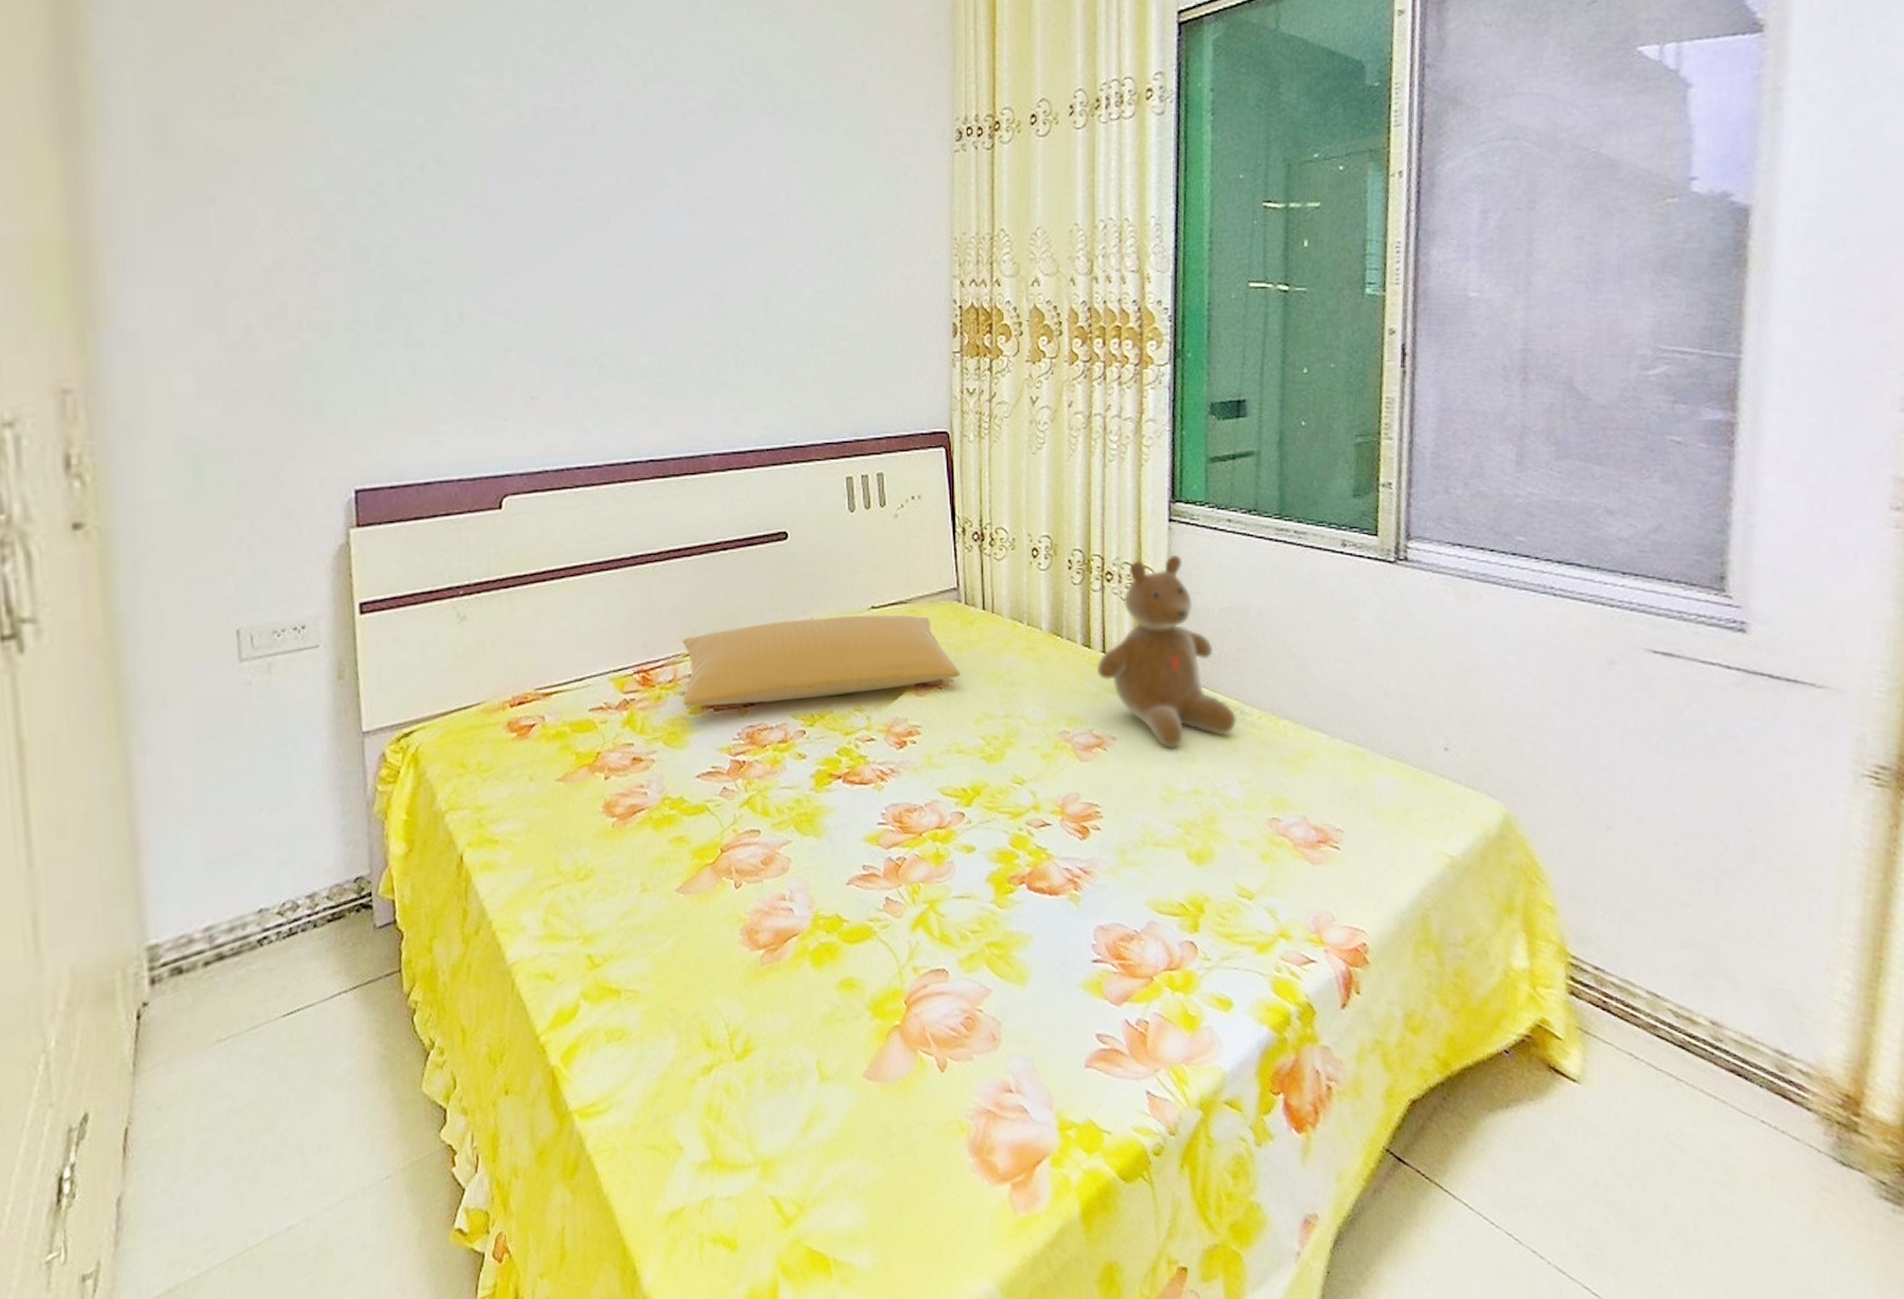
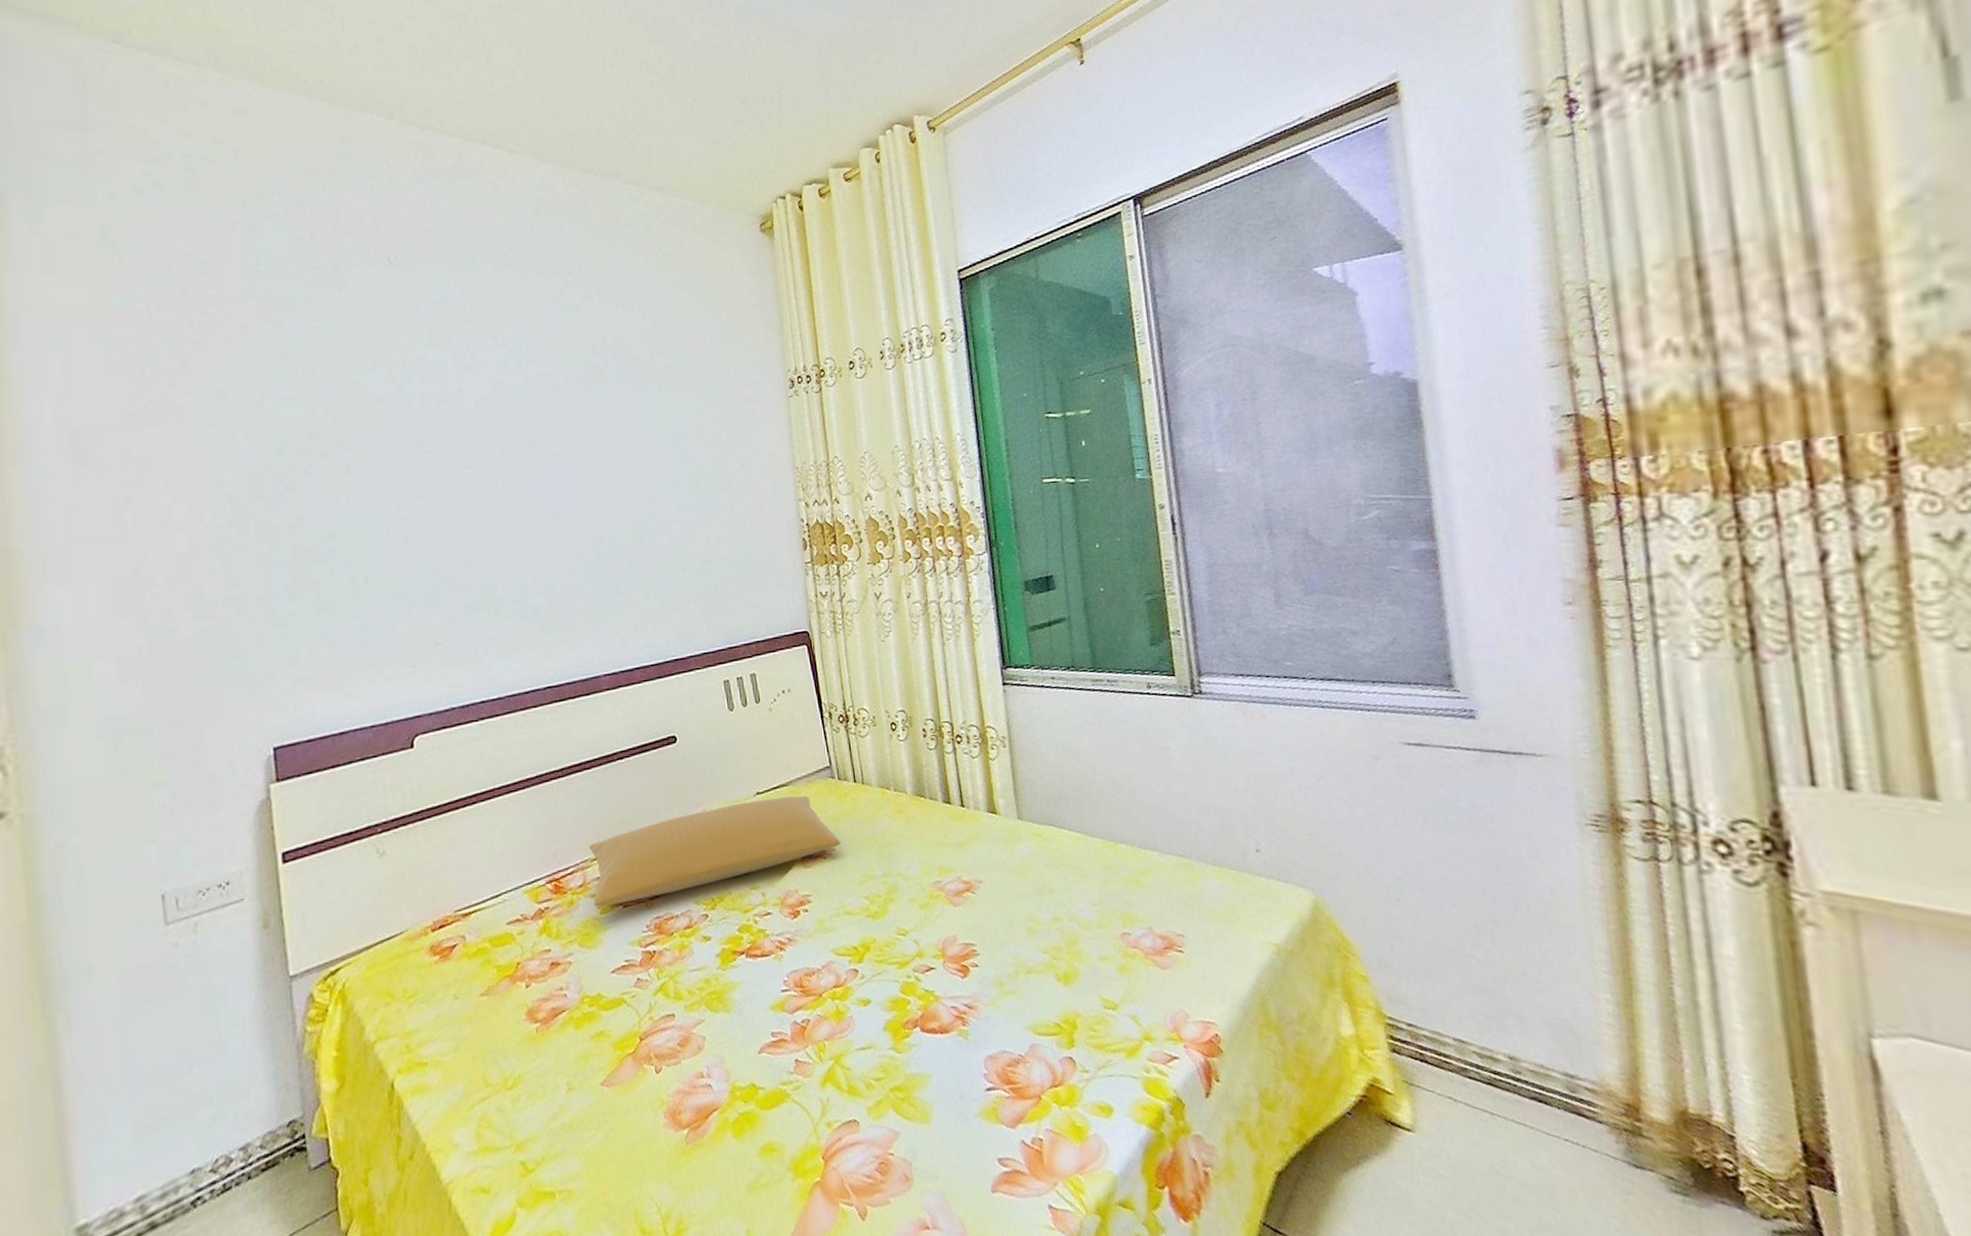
stuffed bear: present [1097,554,1236,749] -> none [958,712,1082,884]

